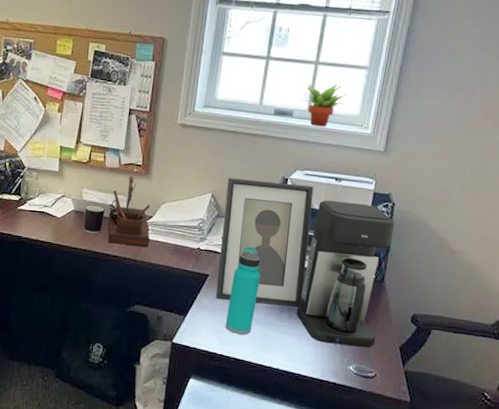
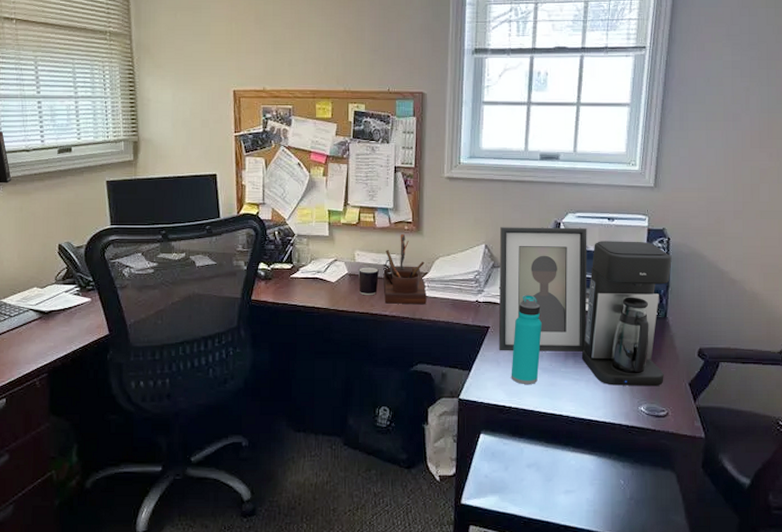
succulent plant: present [301,84,346,127] -> none [566,123,611,167]

